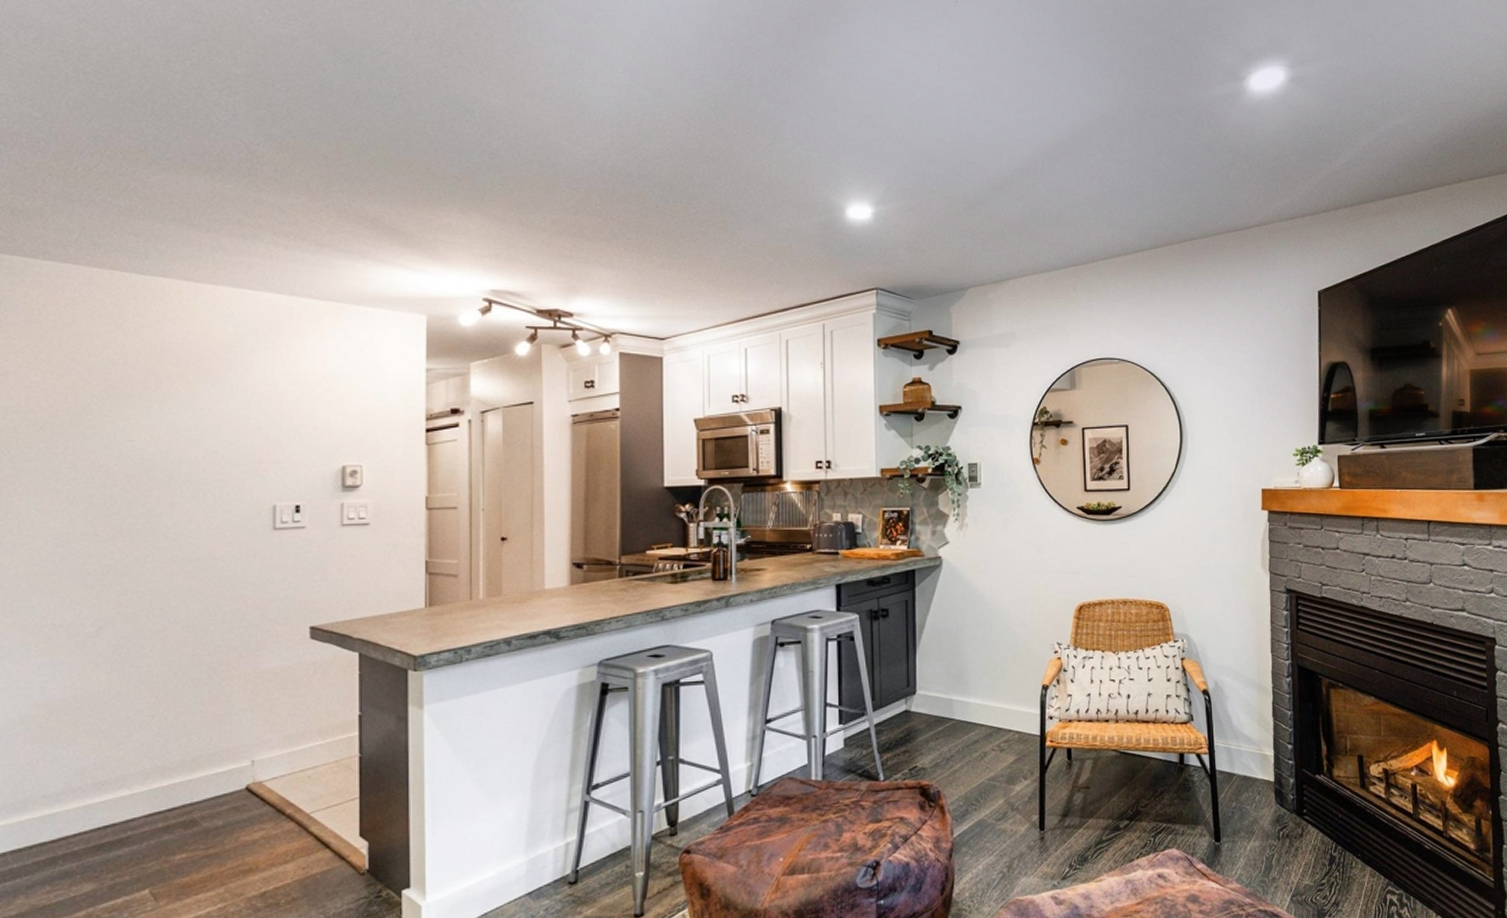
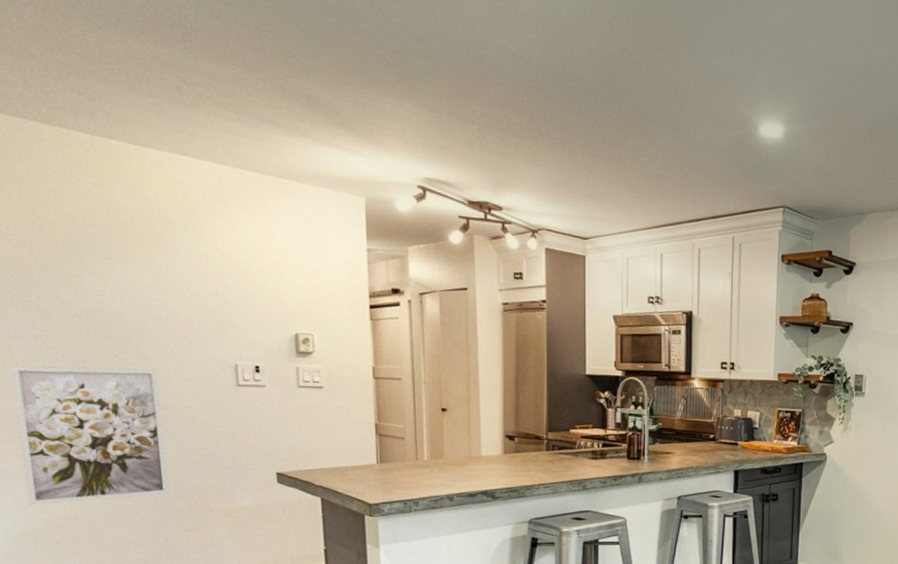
wall art: none [24,517,187,687] -> present [10,365,171,506]

